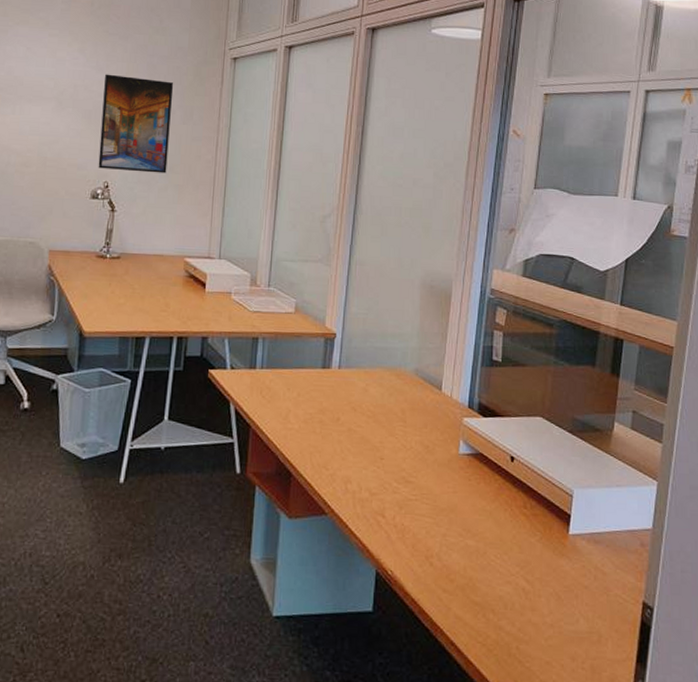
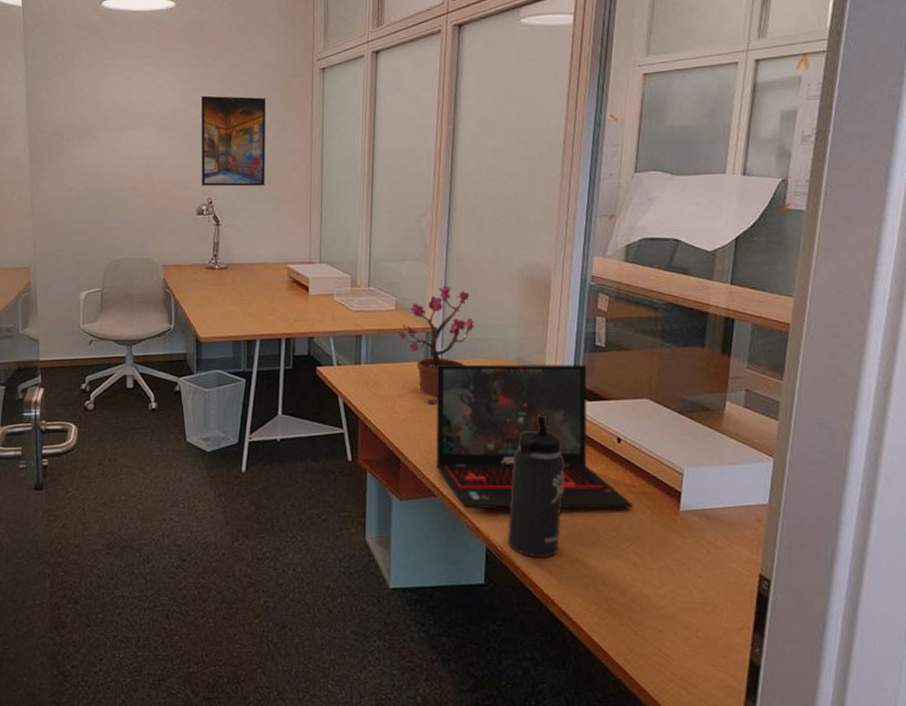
potted plant: none [295,290,374,415] -> present [397,285,474,404]
laptop: none [328,373,524,531] -> present [435,364,633,509]
thermos bottle: none [399,429,458,584] -> present [508,415,564,558]

